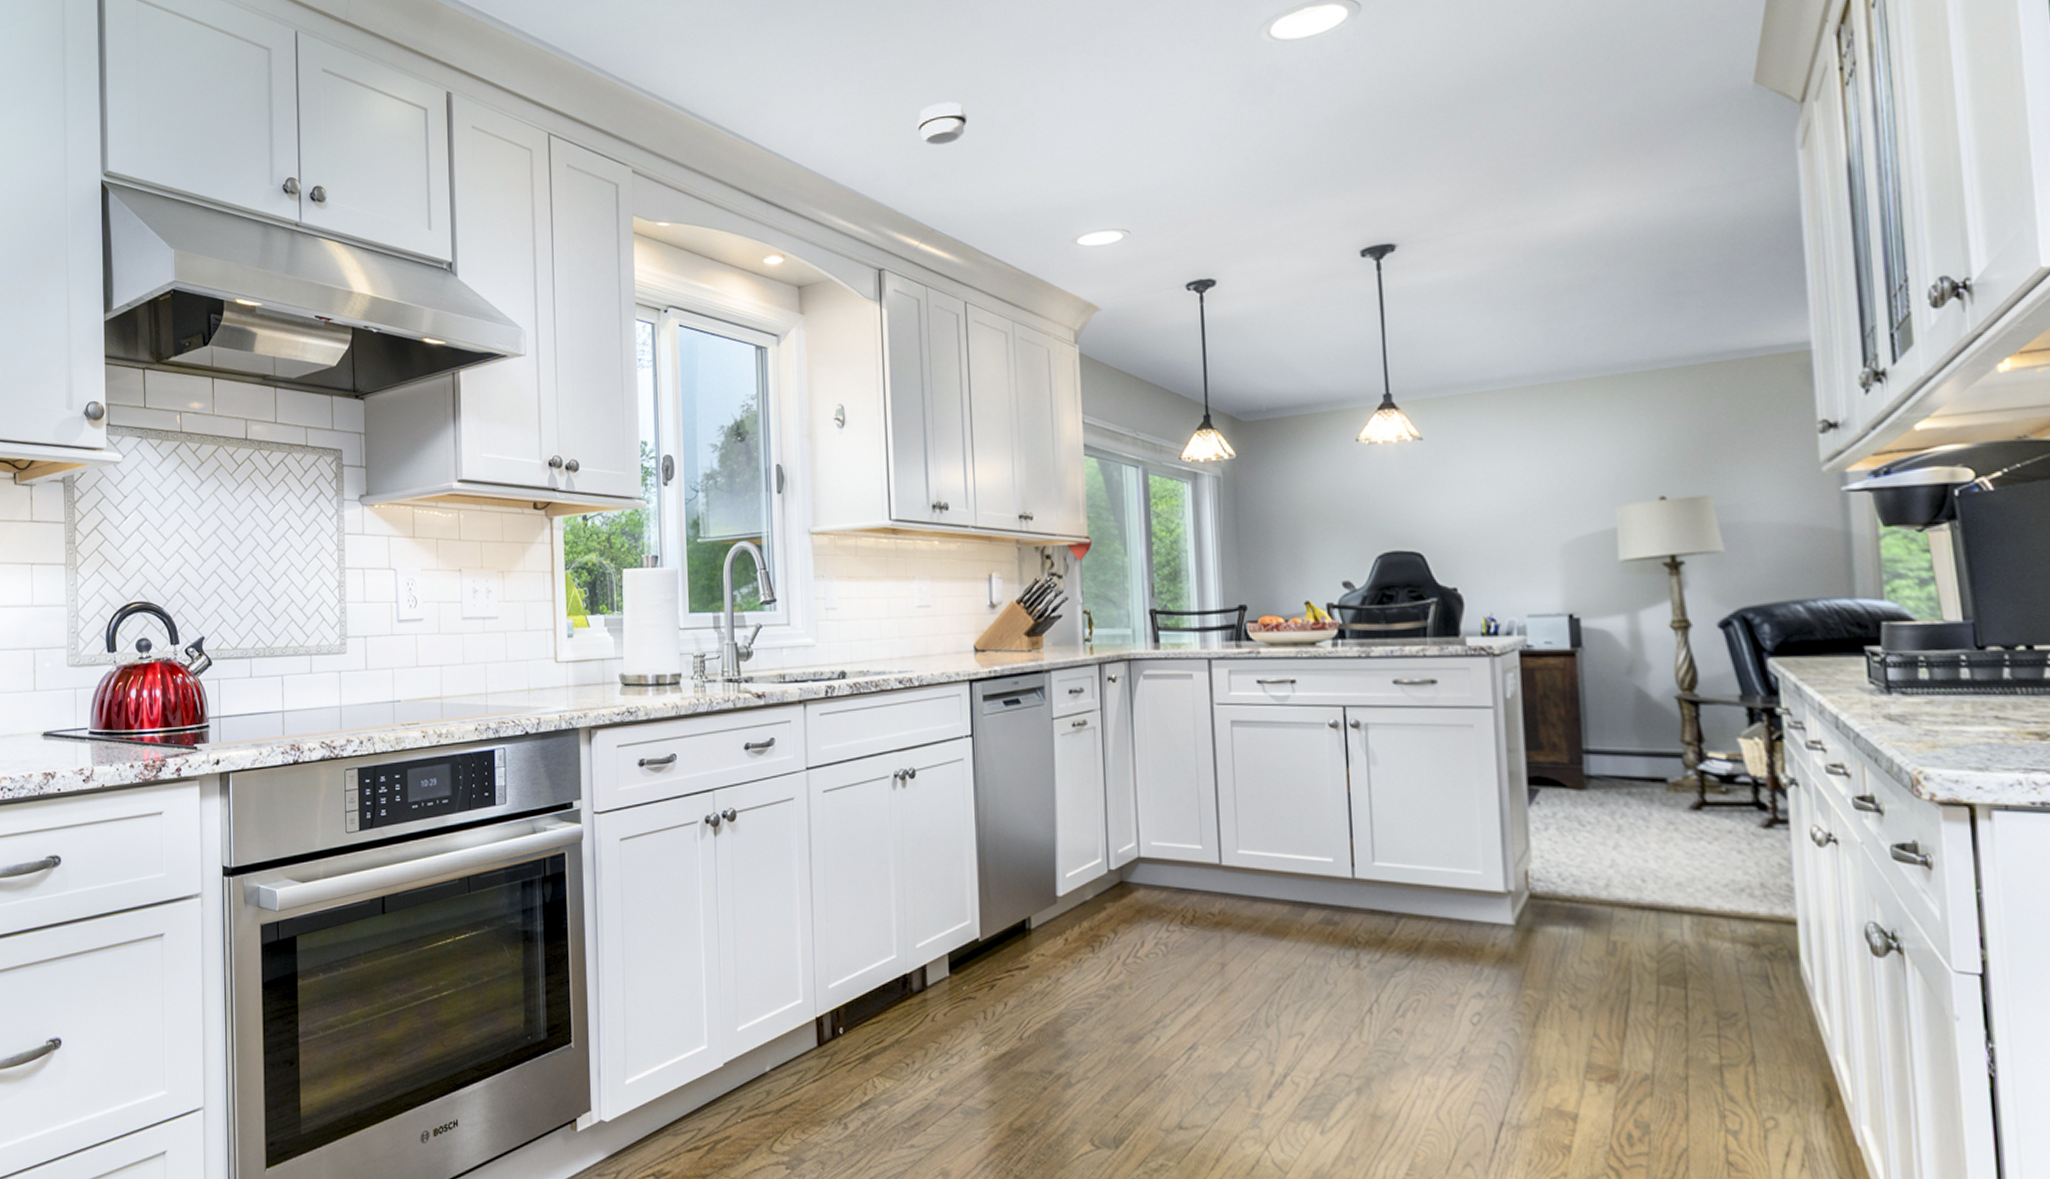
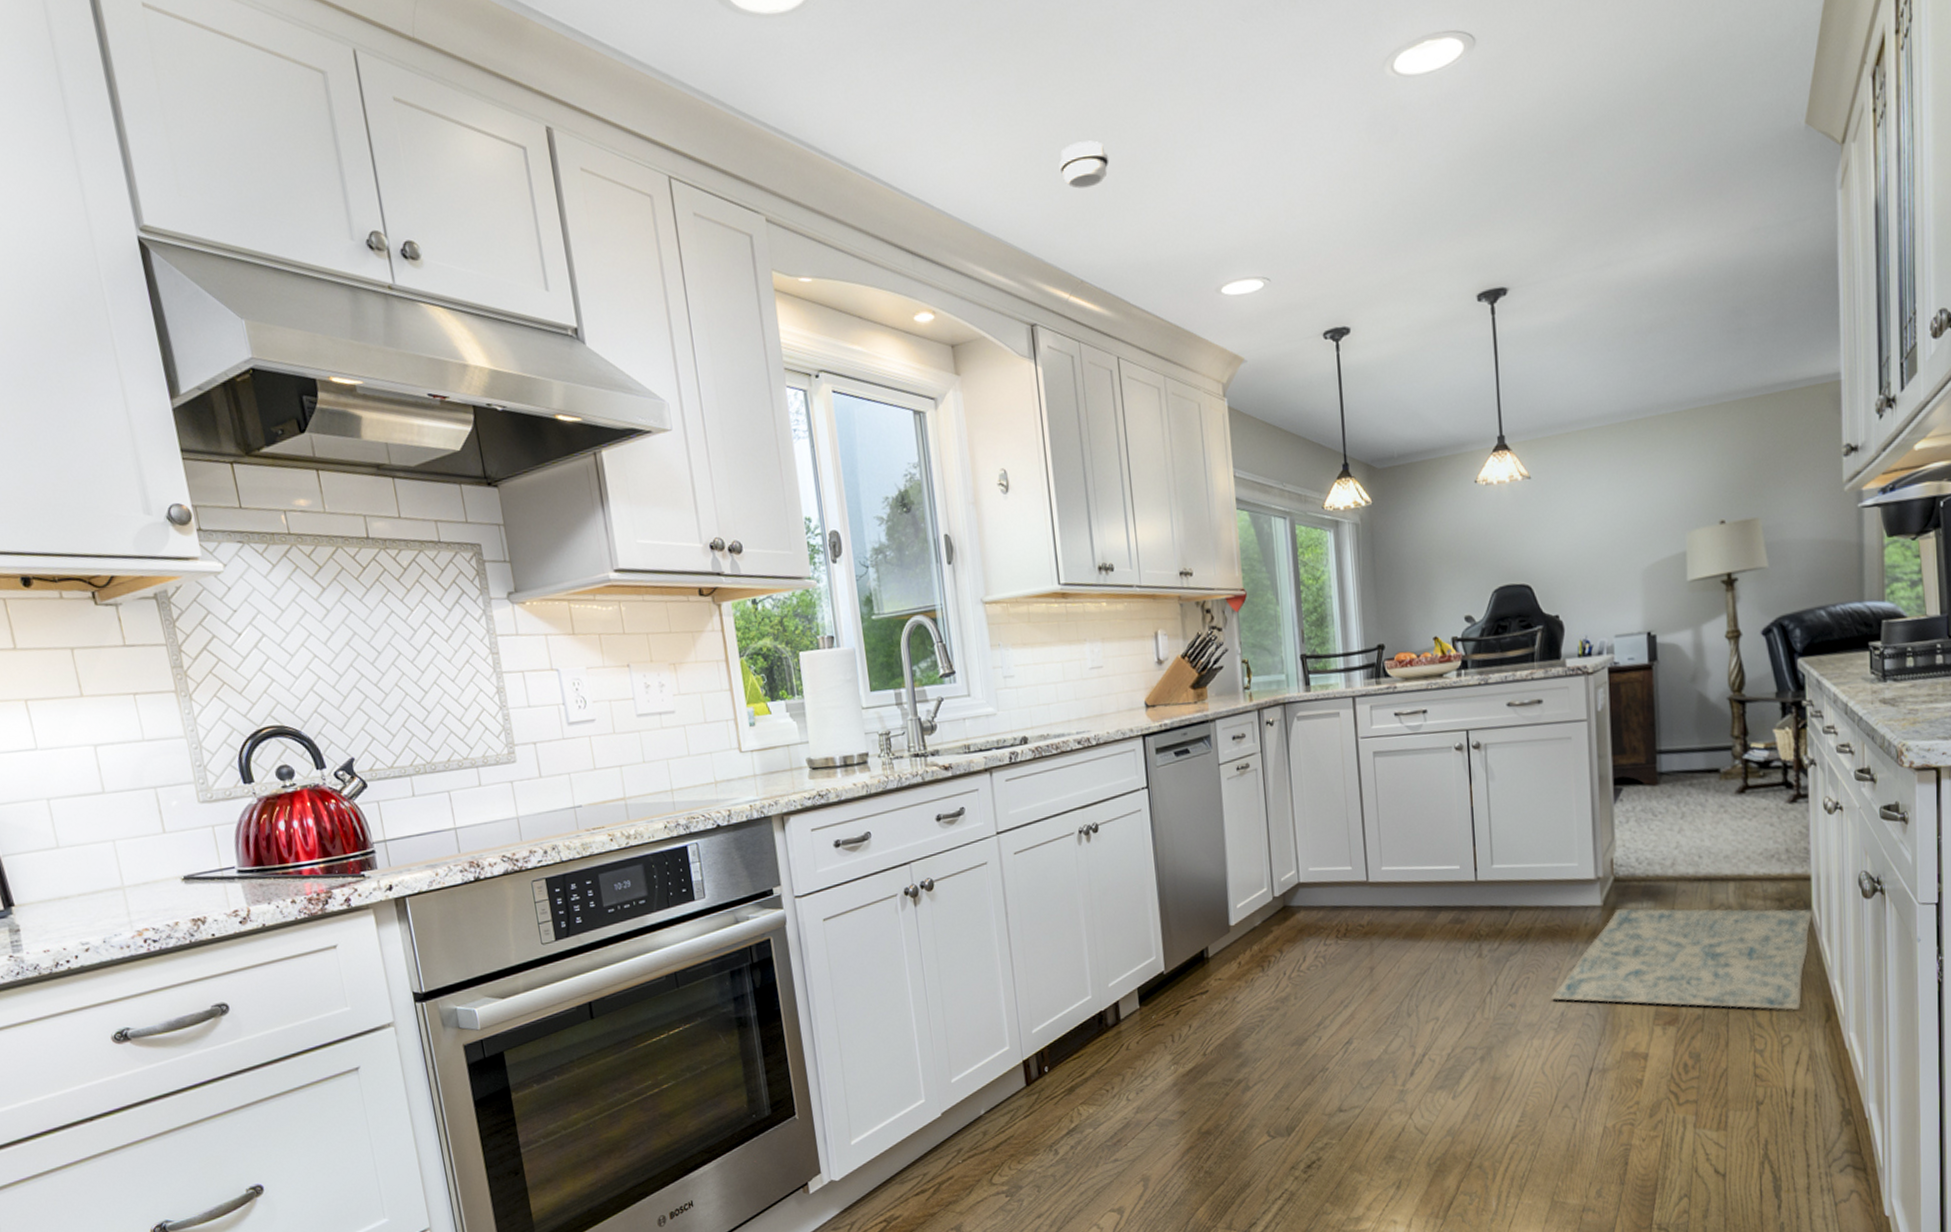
rug: none [1447,932,1803,1086] -> present [1550,908,1813,1011]

